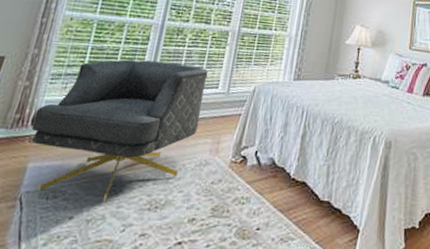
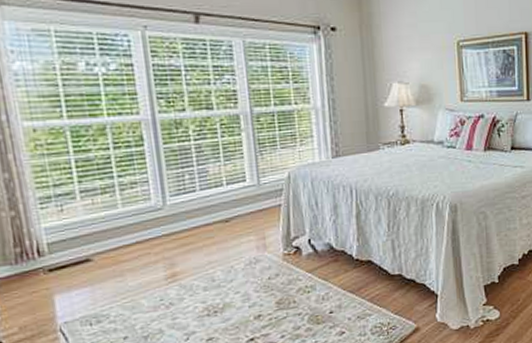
armchair: present [31,59,208,203] -> none [37,161,236,320]

